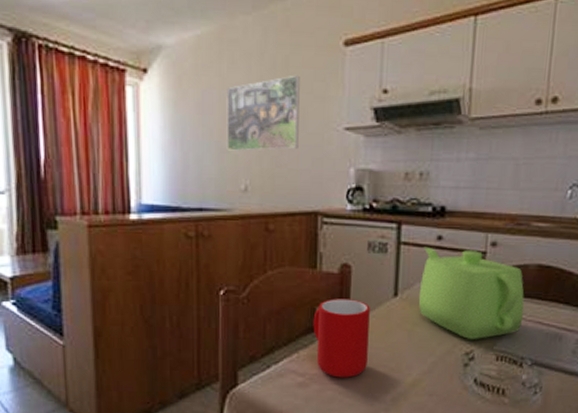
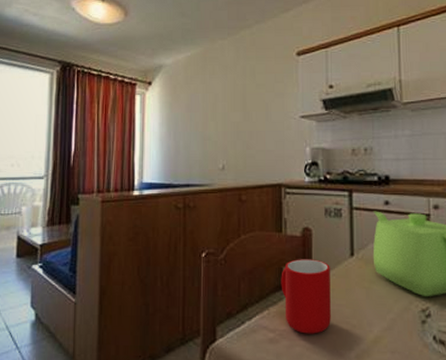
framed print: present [226,75,300,151] -> none [208,79,264,138]

